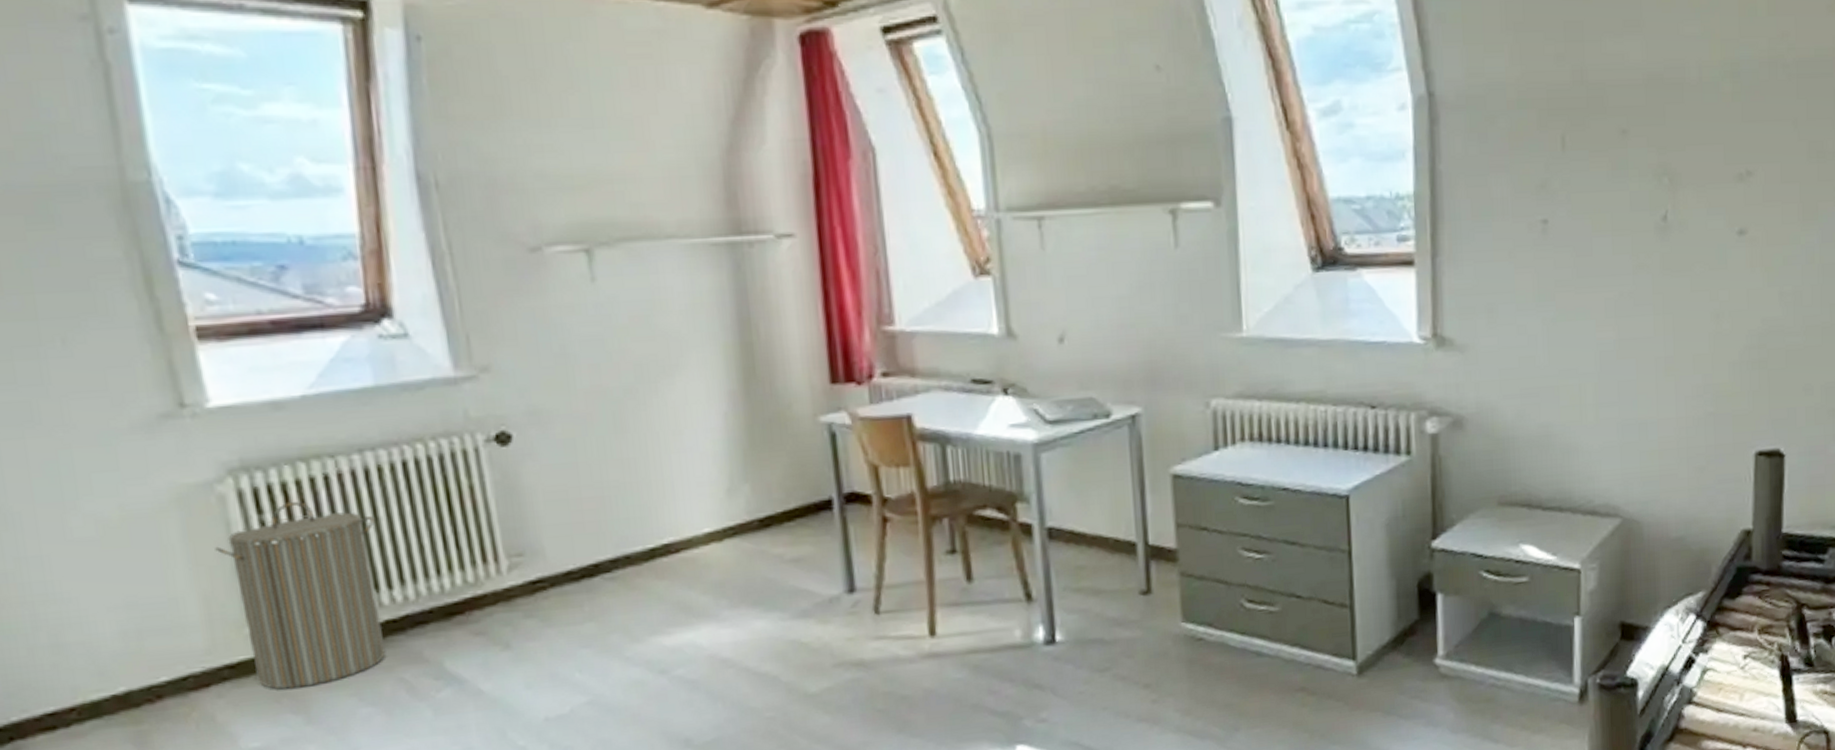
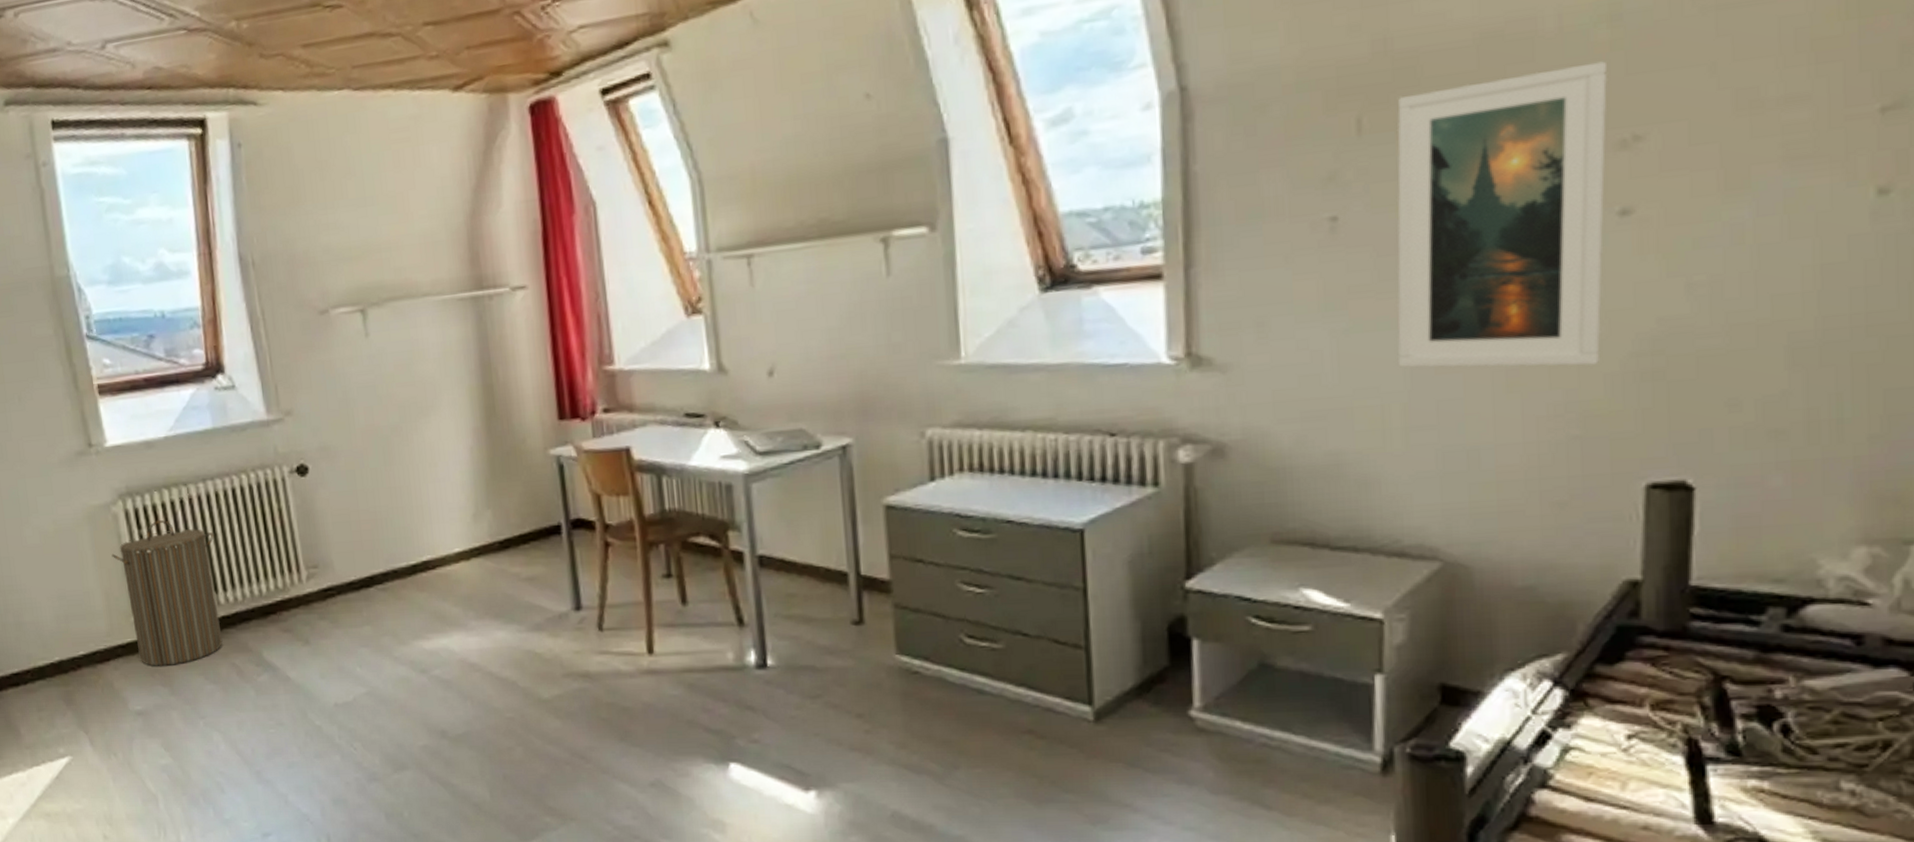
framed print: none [1590,109,1731,355] -> present [1396,61,1608,368]

